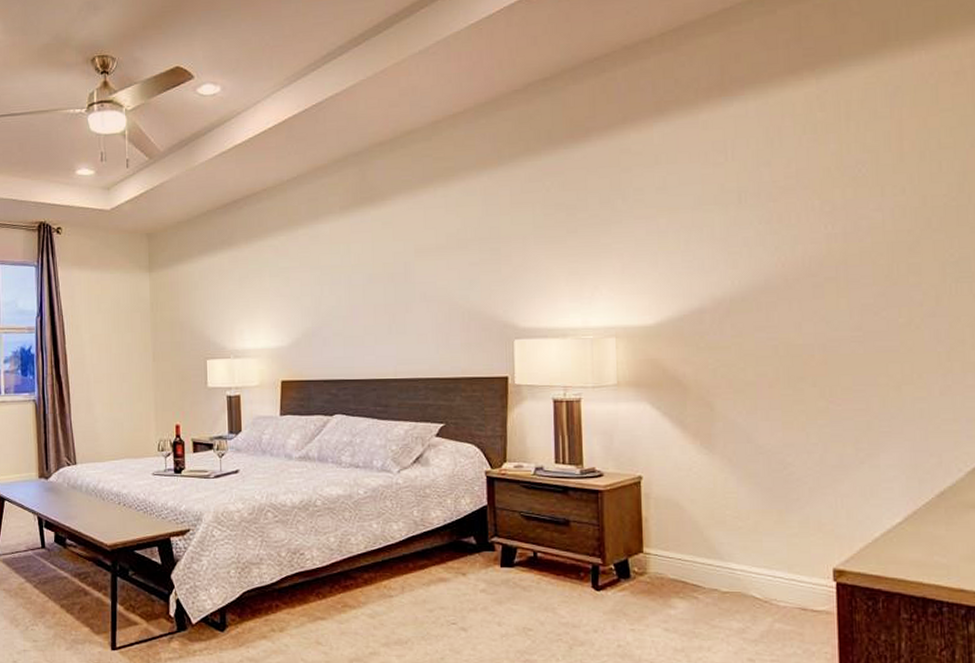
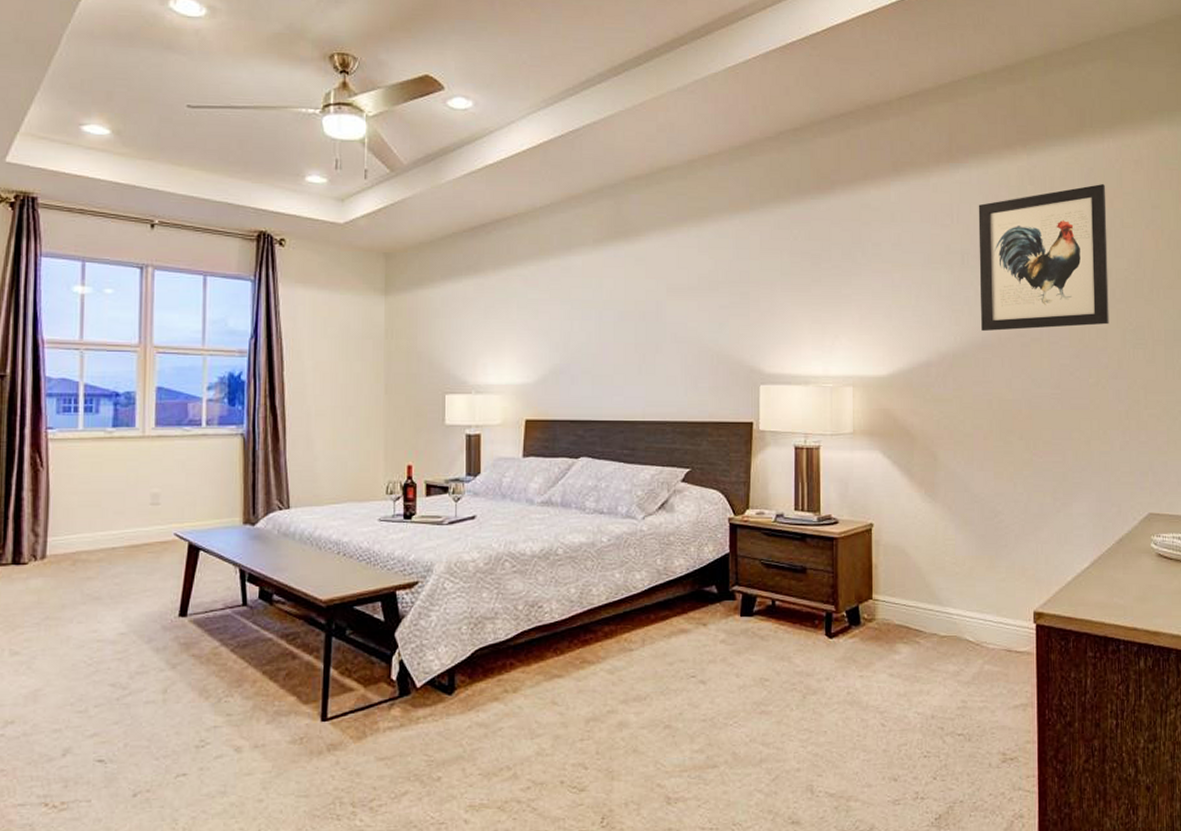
wall art: none [757,102,924,274] -> present [978,184,1109,332]

